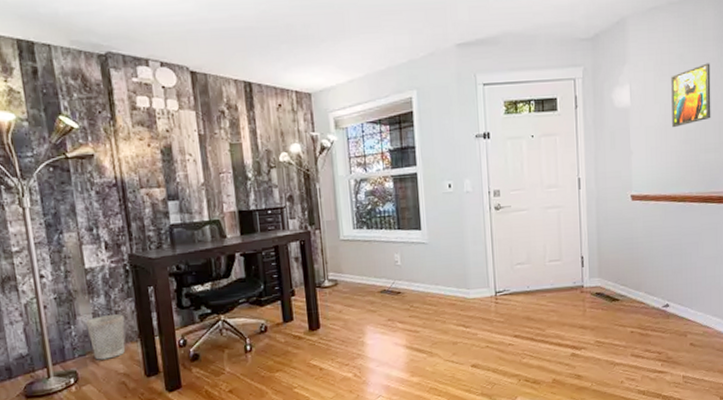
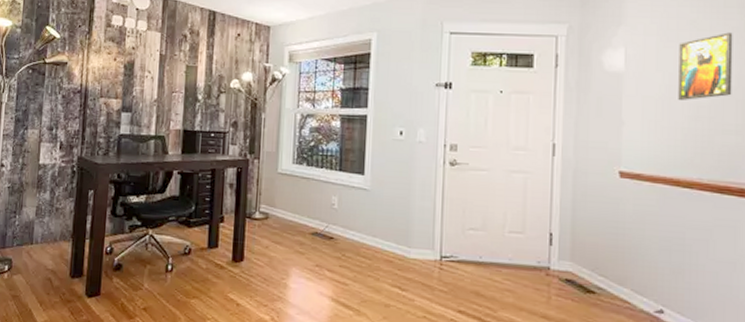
wastebasket: present [86,314,126,360] -> none [29,210,62,253]

